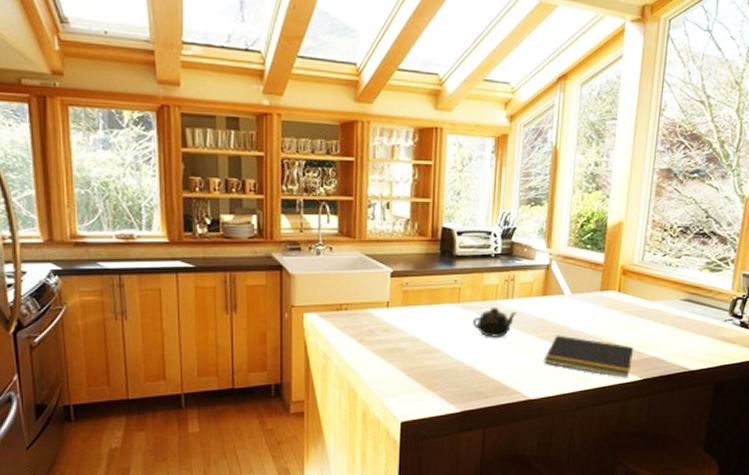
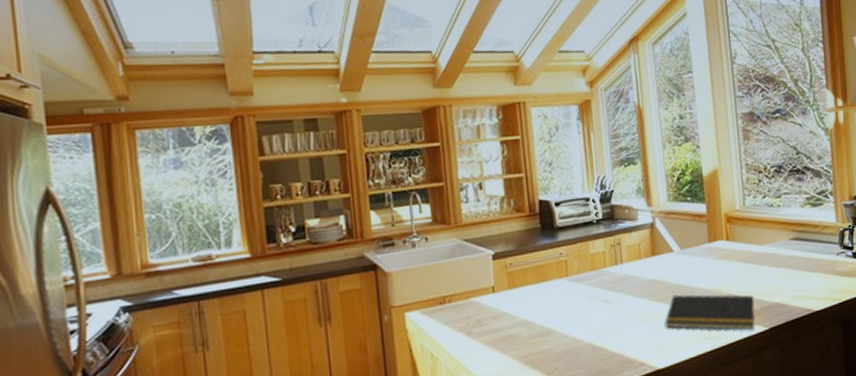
teapot: present [472,306,517,337] -> none [584,274,629,309]

